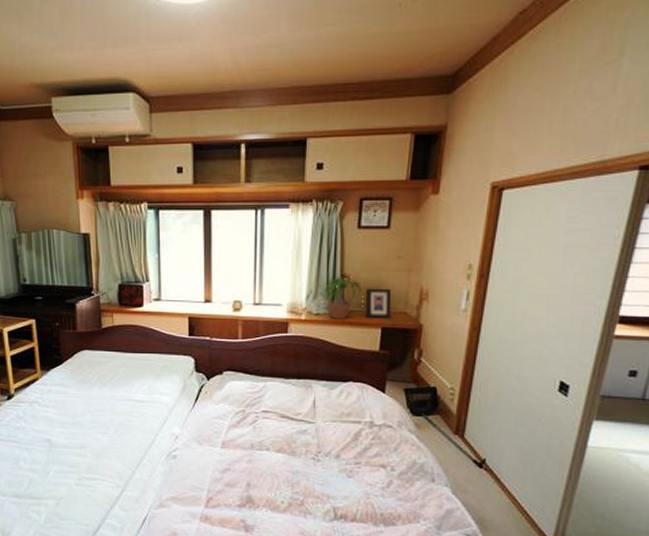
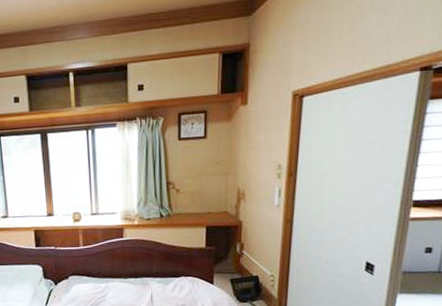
potted plant: present [322,277,361,320] -> none [152,184,186,223]
picture frame: present [365,288,392,318] -> none [189,191,214,219]

